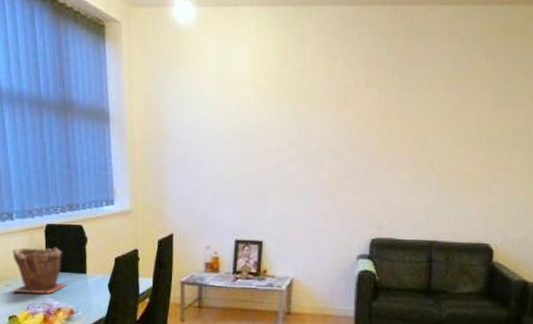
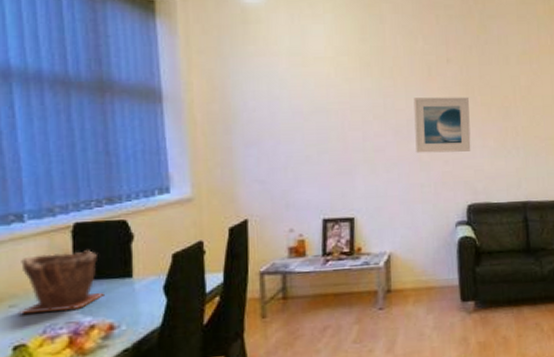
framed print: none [325,124,384,184] -> present [413,97,471,153]

